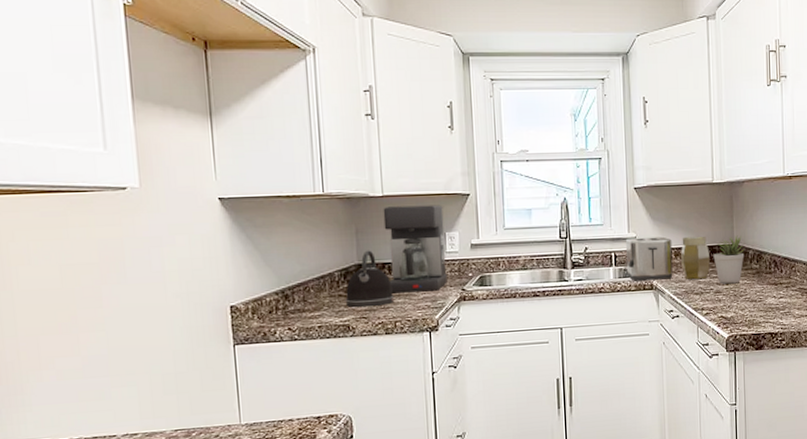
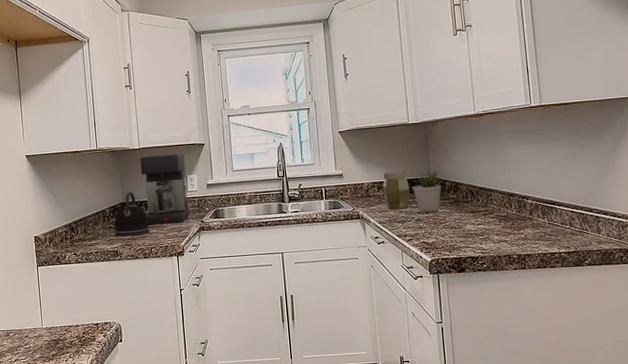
toaster: present [625,236,673,281] -> none [333,172,377,212]

